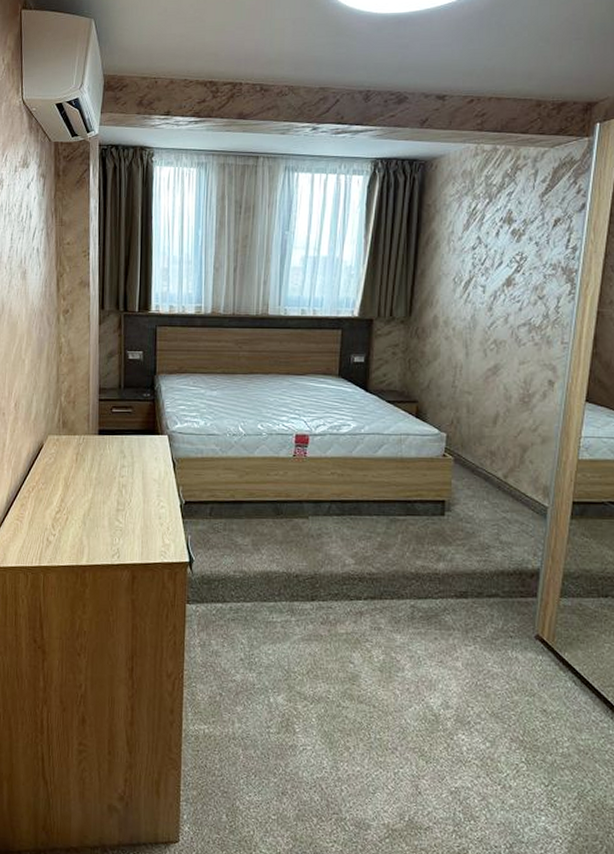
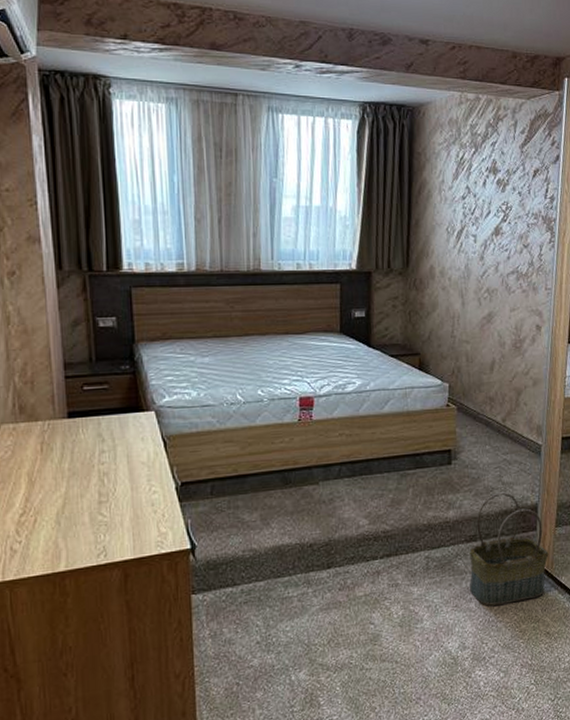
basket: none [456,551,550,670] -> present [469,492,549,606]

